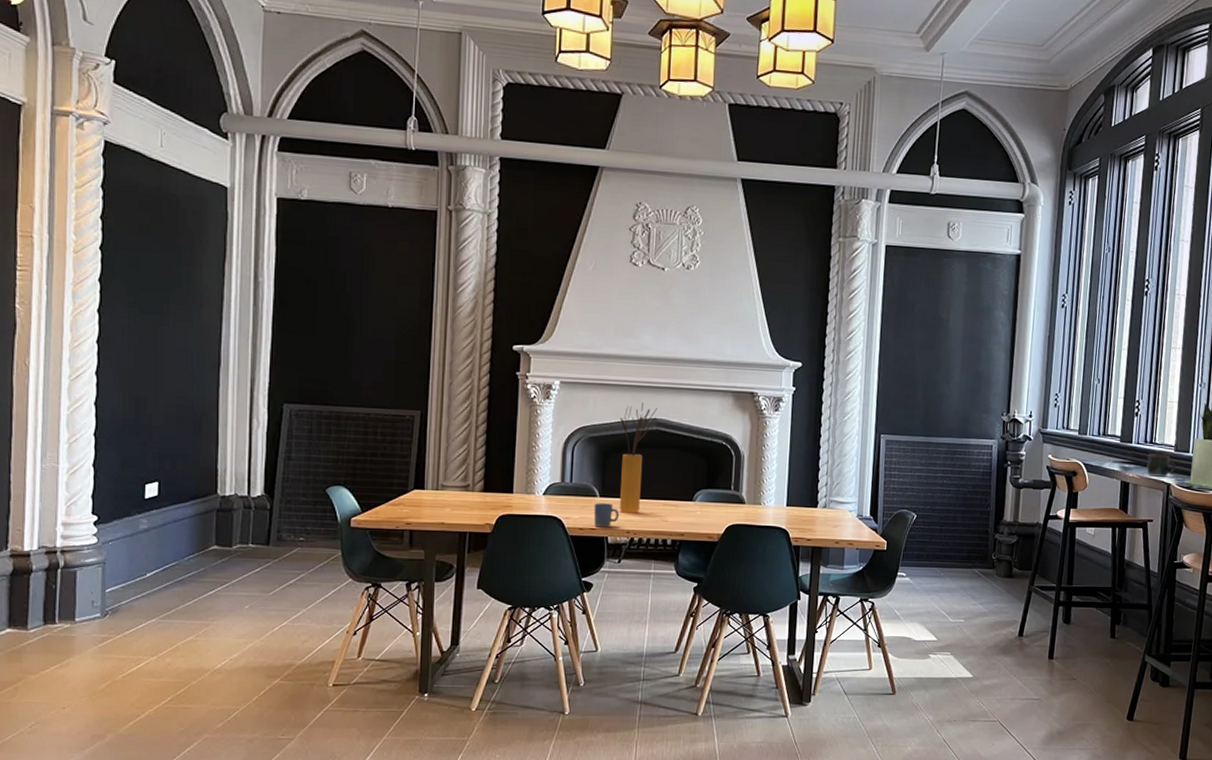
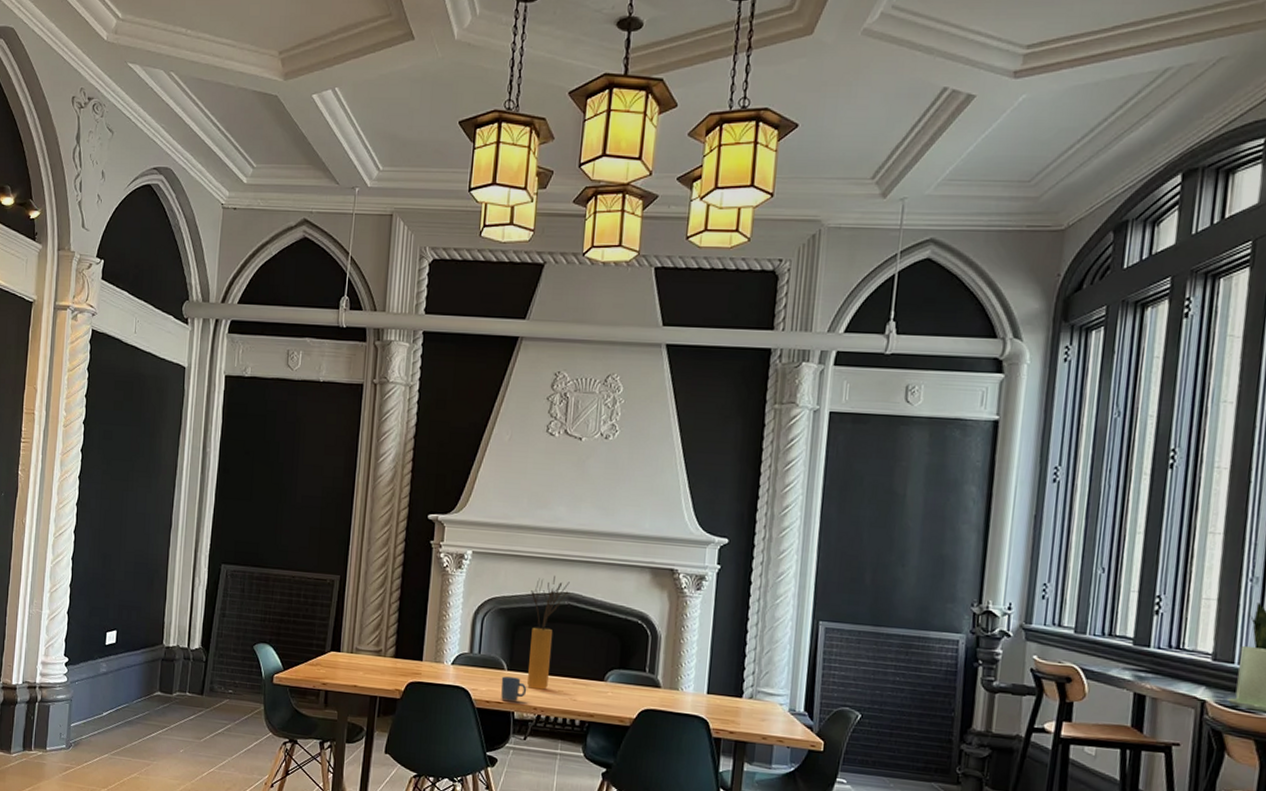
mug: present [1146,453,1176,478] -> none [1171,661,1214,693]

